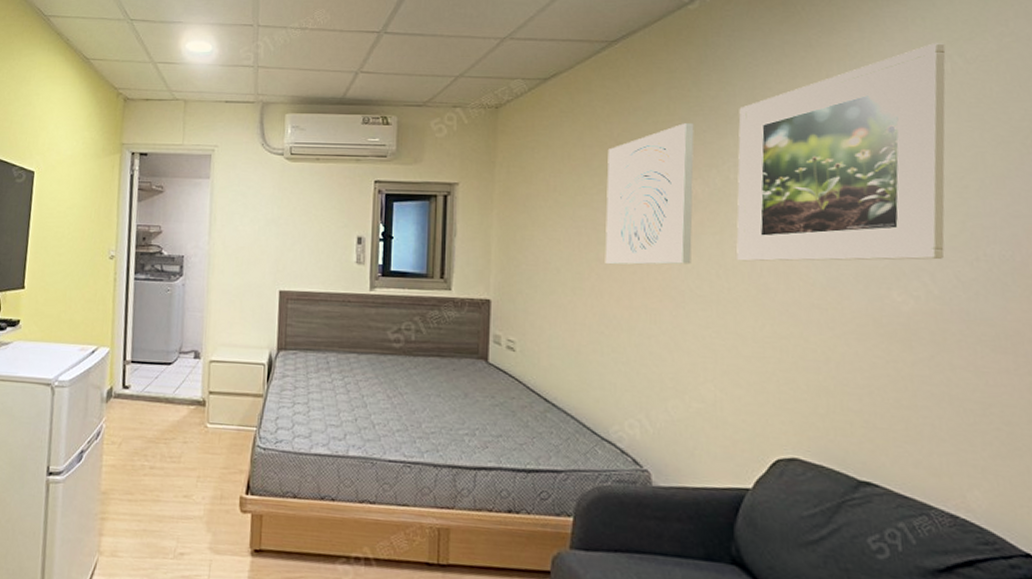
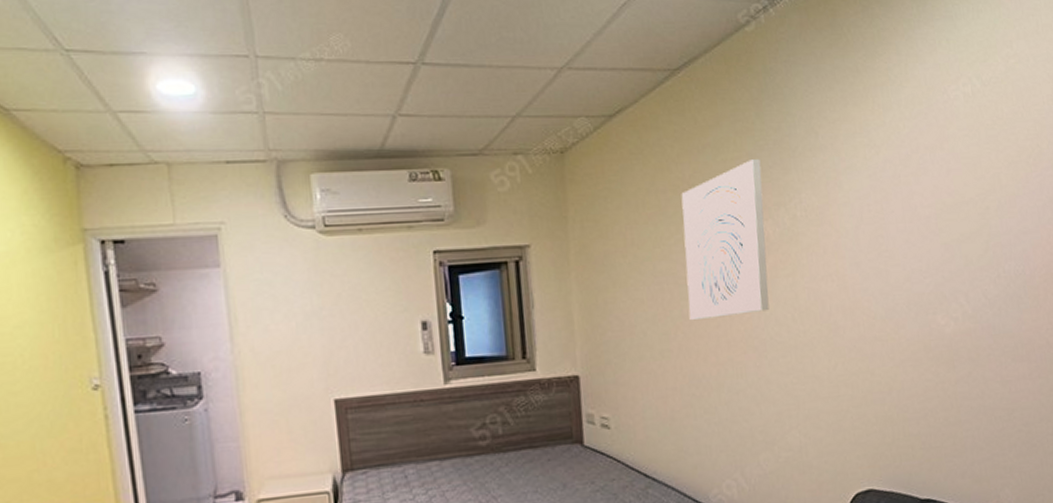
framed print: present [736,43,946,262] -> none [800,65,975,302]

